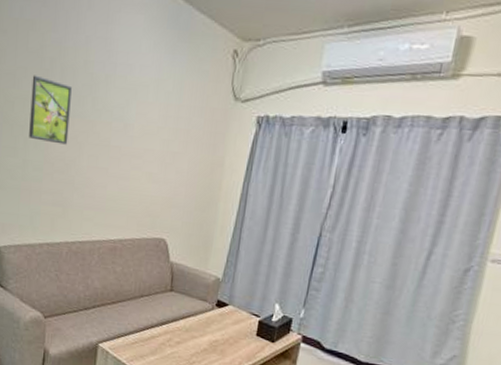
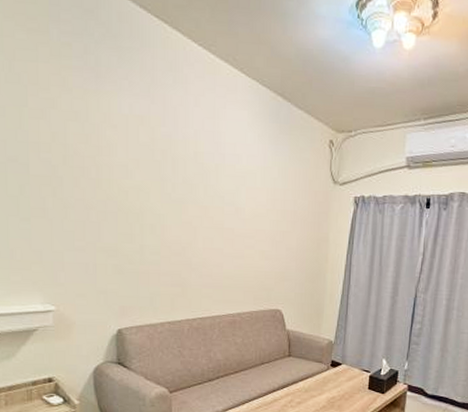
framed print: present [29,75,72,145] -> none [145,166,184,229]

